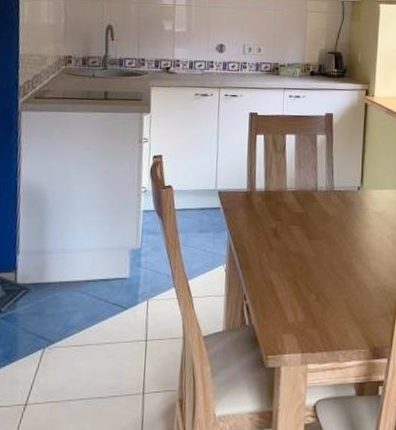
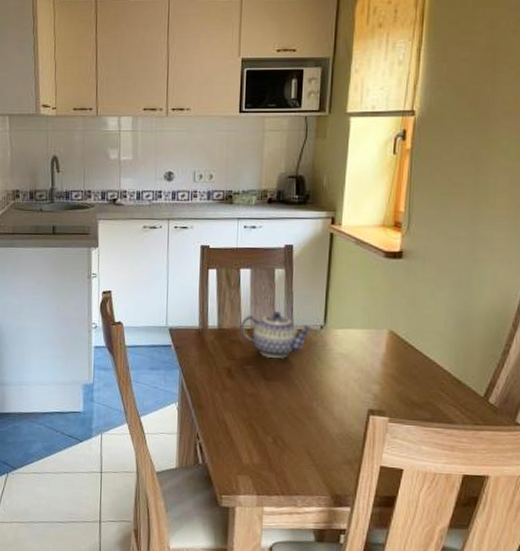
teapot: none [285,174,352,218] -> present [240,311,313,358]

